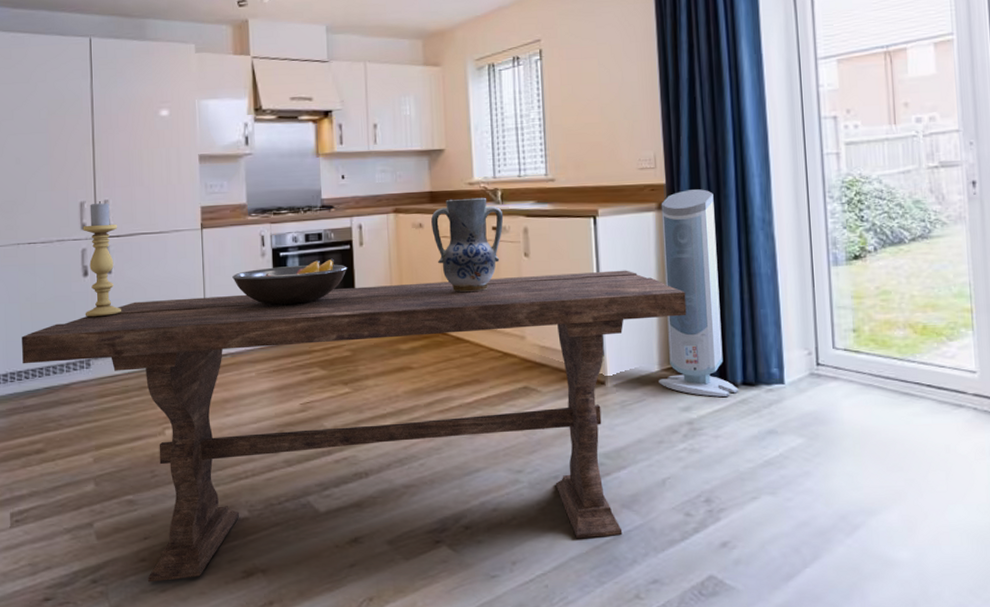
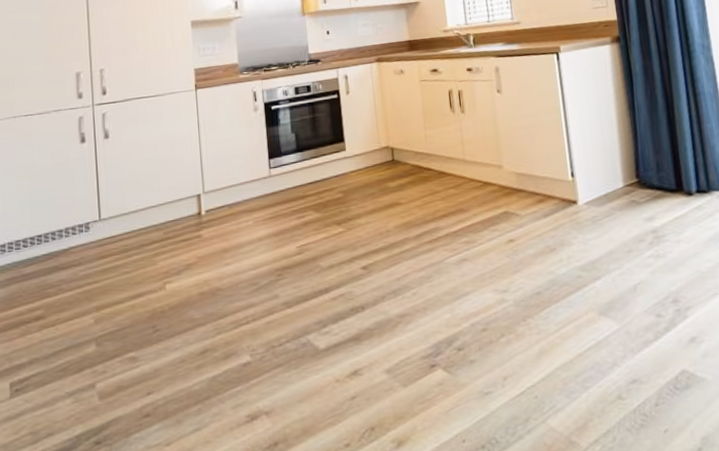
dining table: present [22,270,687,582] -> none [19,98,644,438]
candle holder: present [83,201,122,318] -> none [79,70,120,182]
fruit bowl: present [232,258,347,306] -> none [227,108,336,156]
vase: present [431,197,504,293] -> none [411,42,477,130]
air purifier: present [658,189,739,397] -> none [614,22,694,206]

